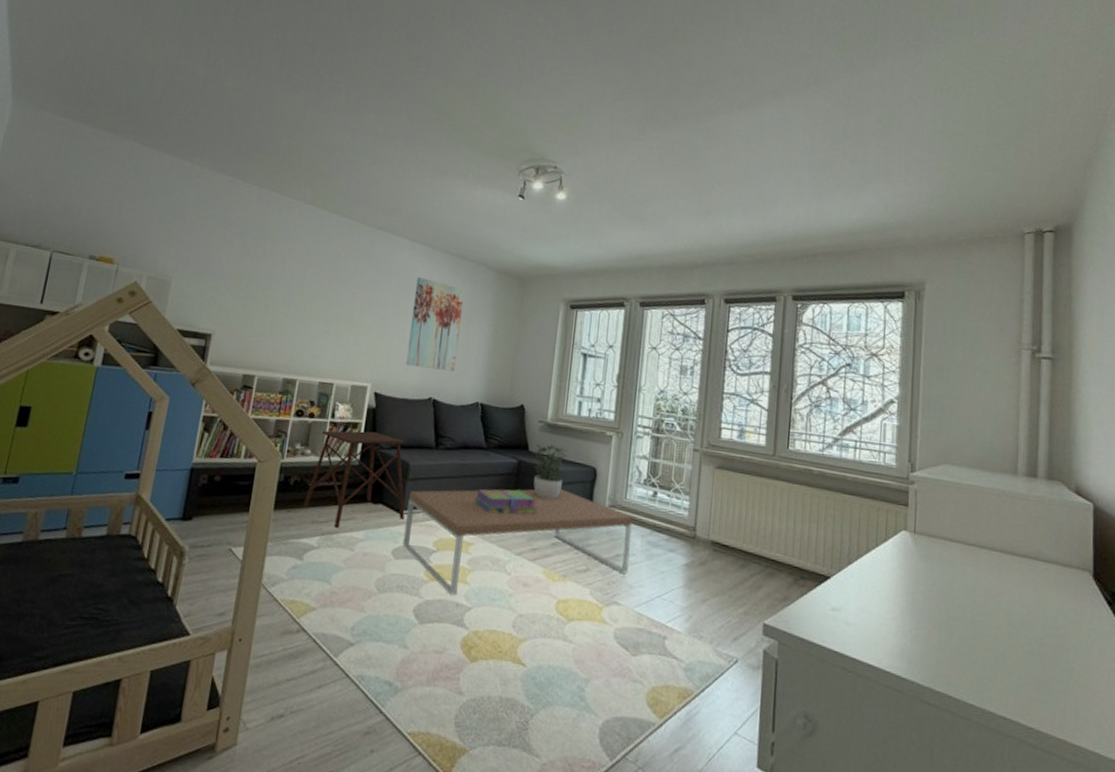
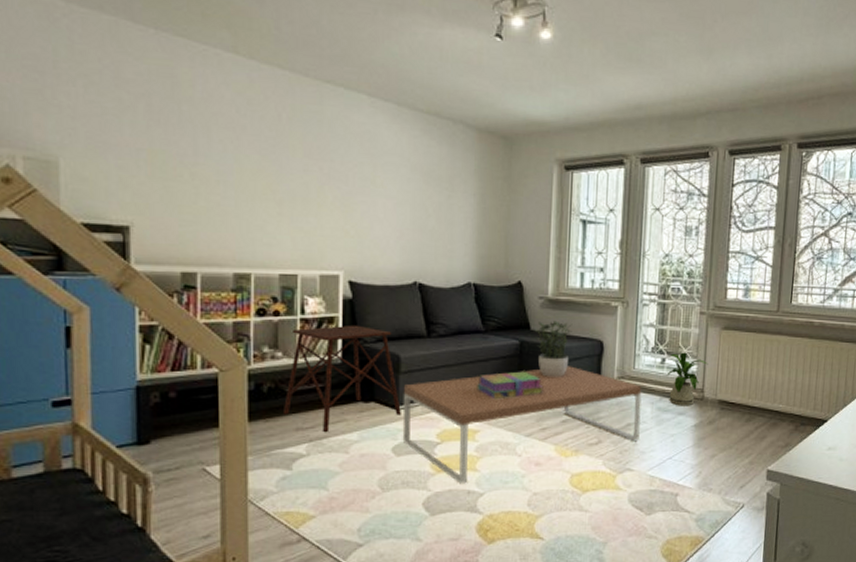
wall art: present [405,276,465,371] -> none [382,140,443,250]
house plant: none [657,487,701,544] -> present [665,352,708,406]

